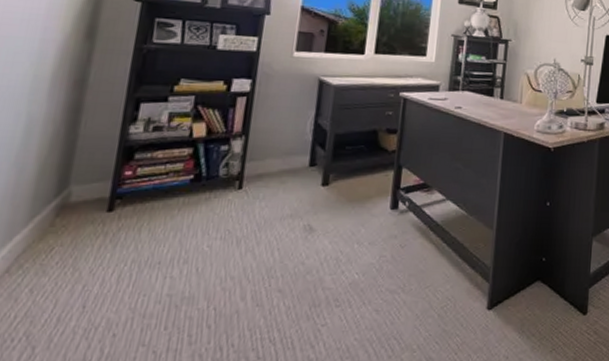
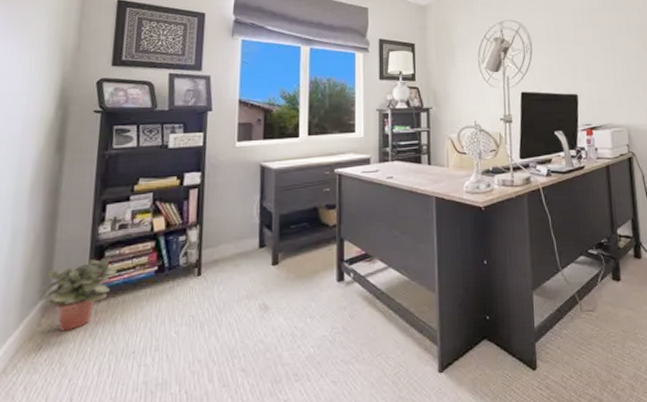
potted plant: none [50,158,148,234] -> present [35,255,117,332]

